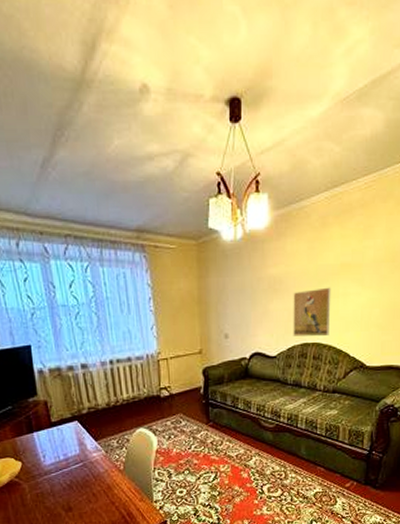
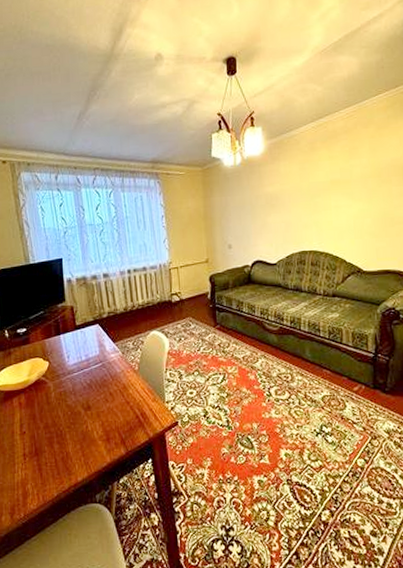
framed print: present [293,287,331,337] -> none [288,201,325,245]

